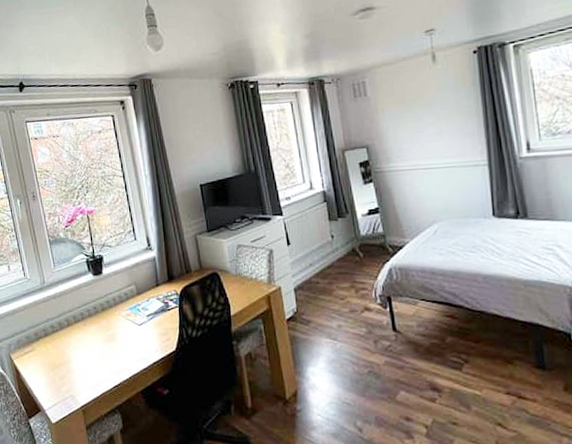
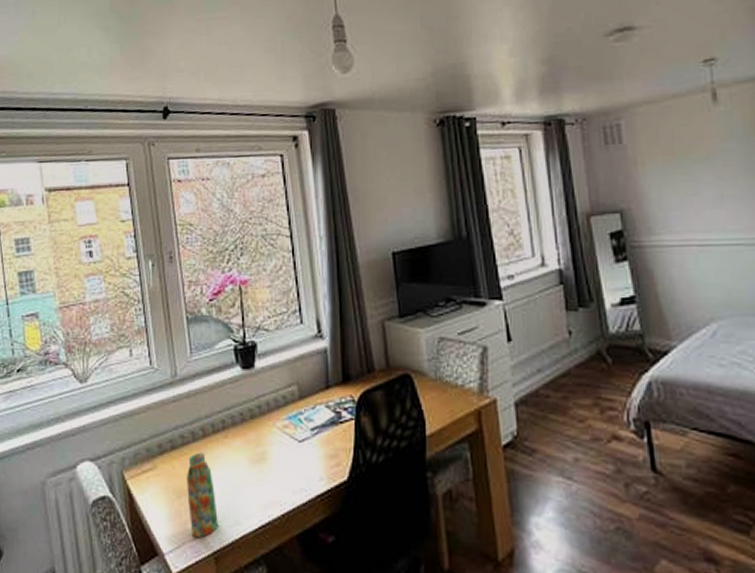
water bottle: none [58,337,83,398] -> present [187,452,218,539]

